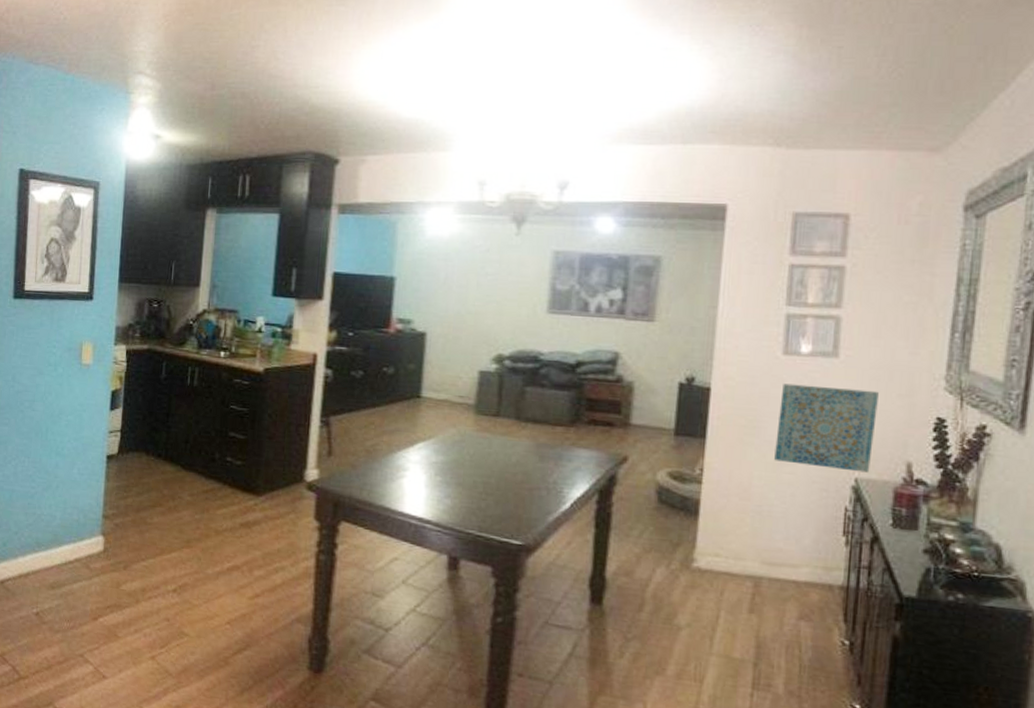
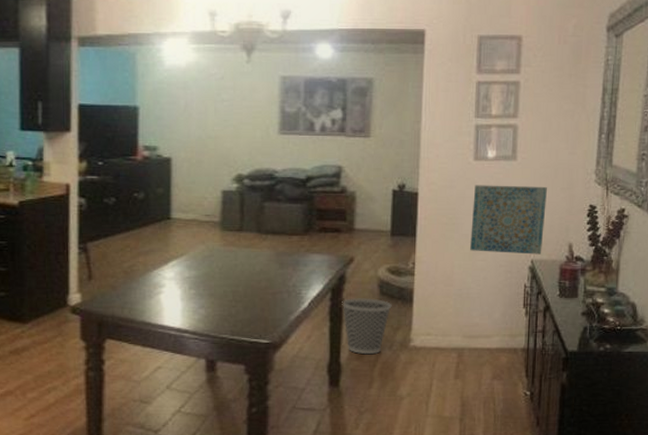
wastebasket: none [610,503,672,572] -> present [342,298,392,355]

